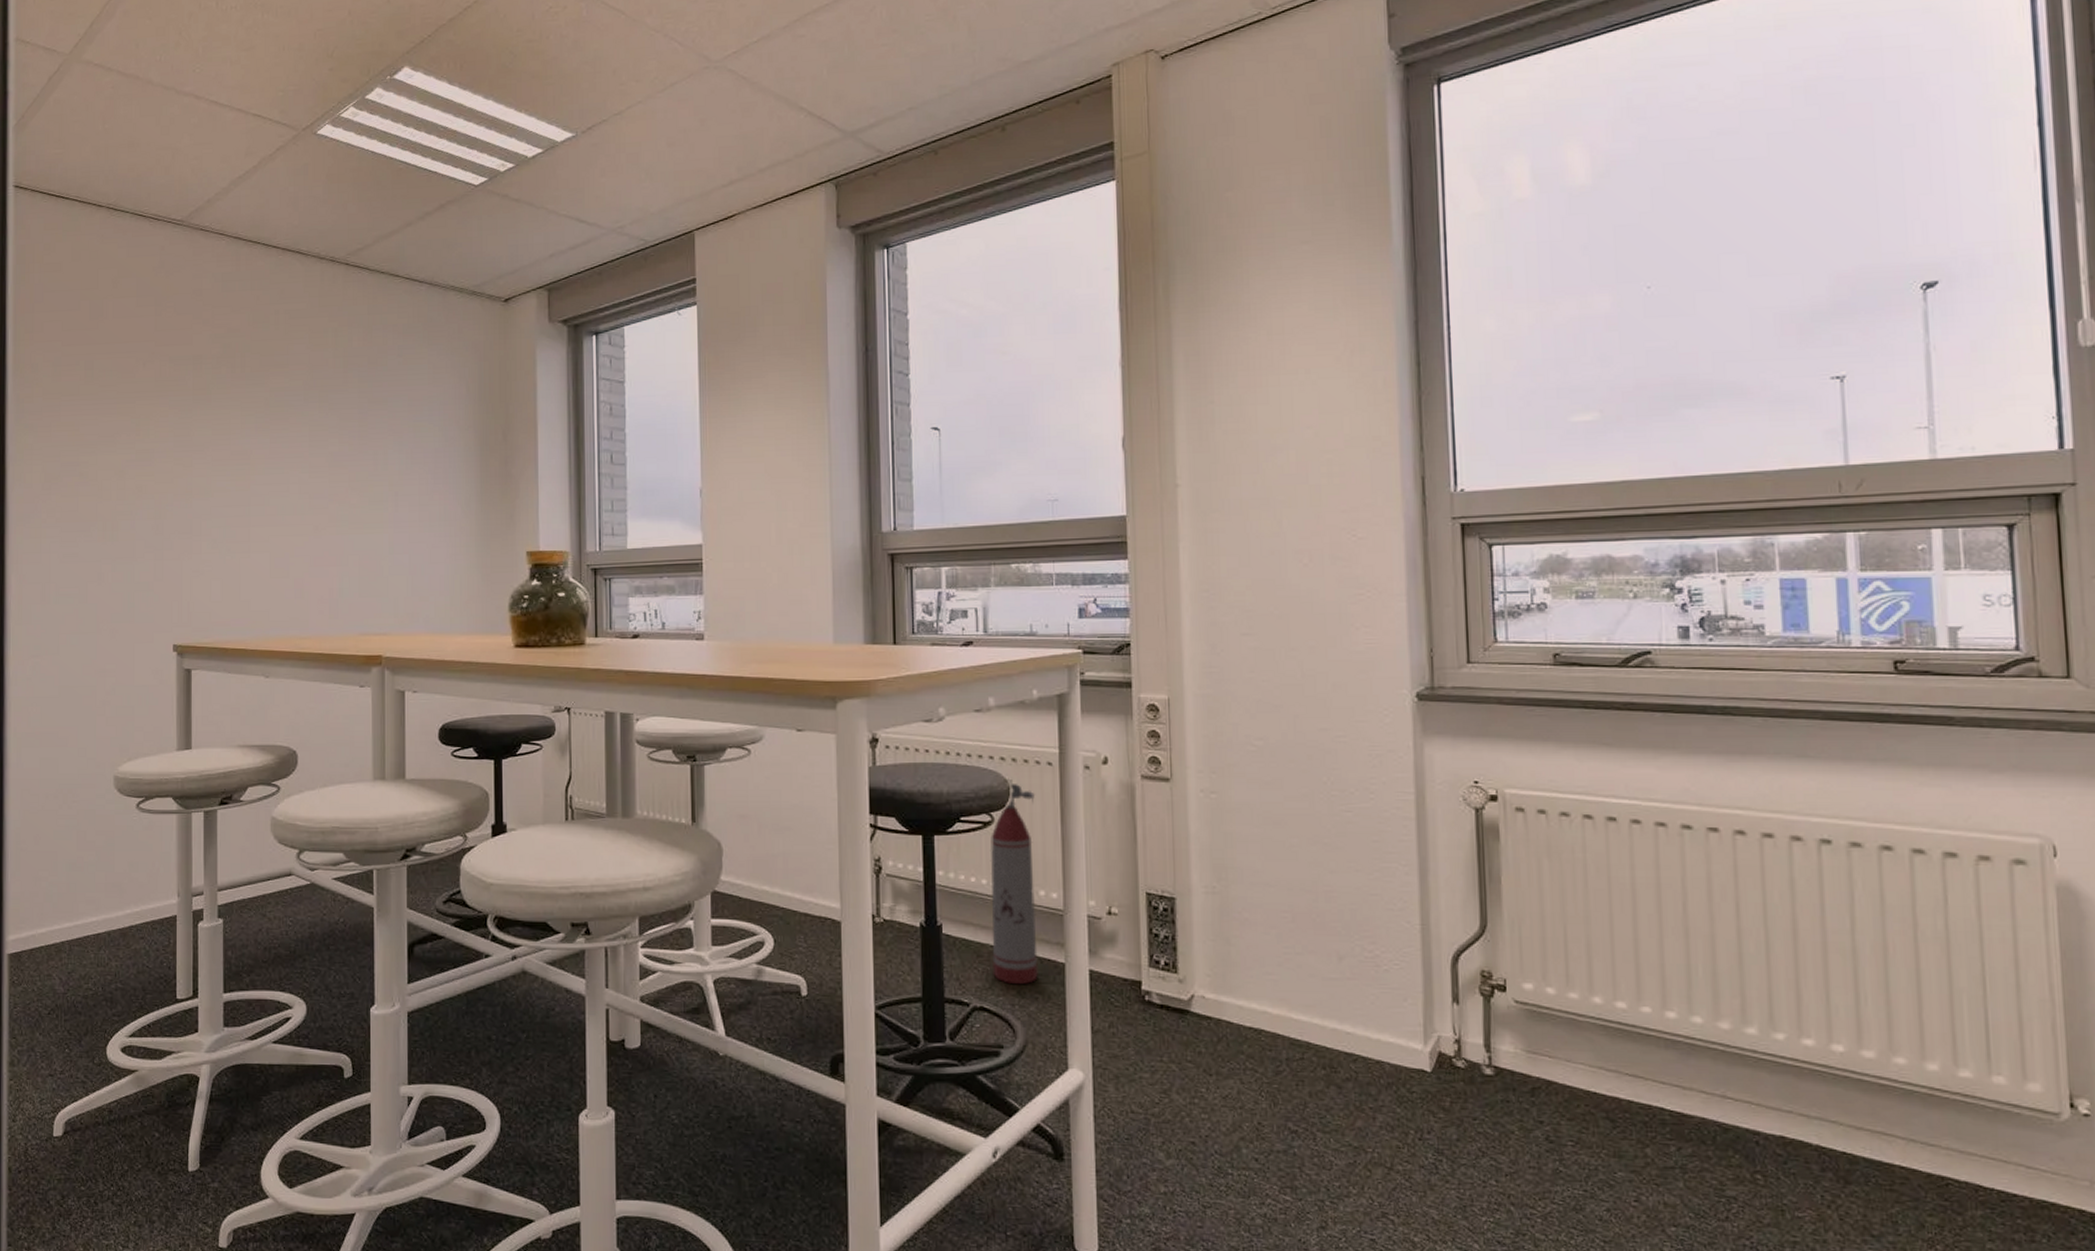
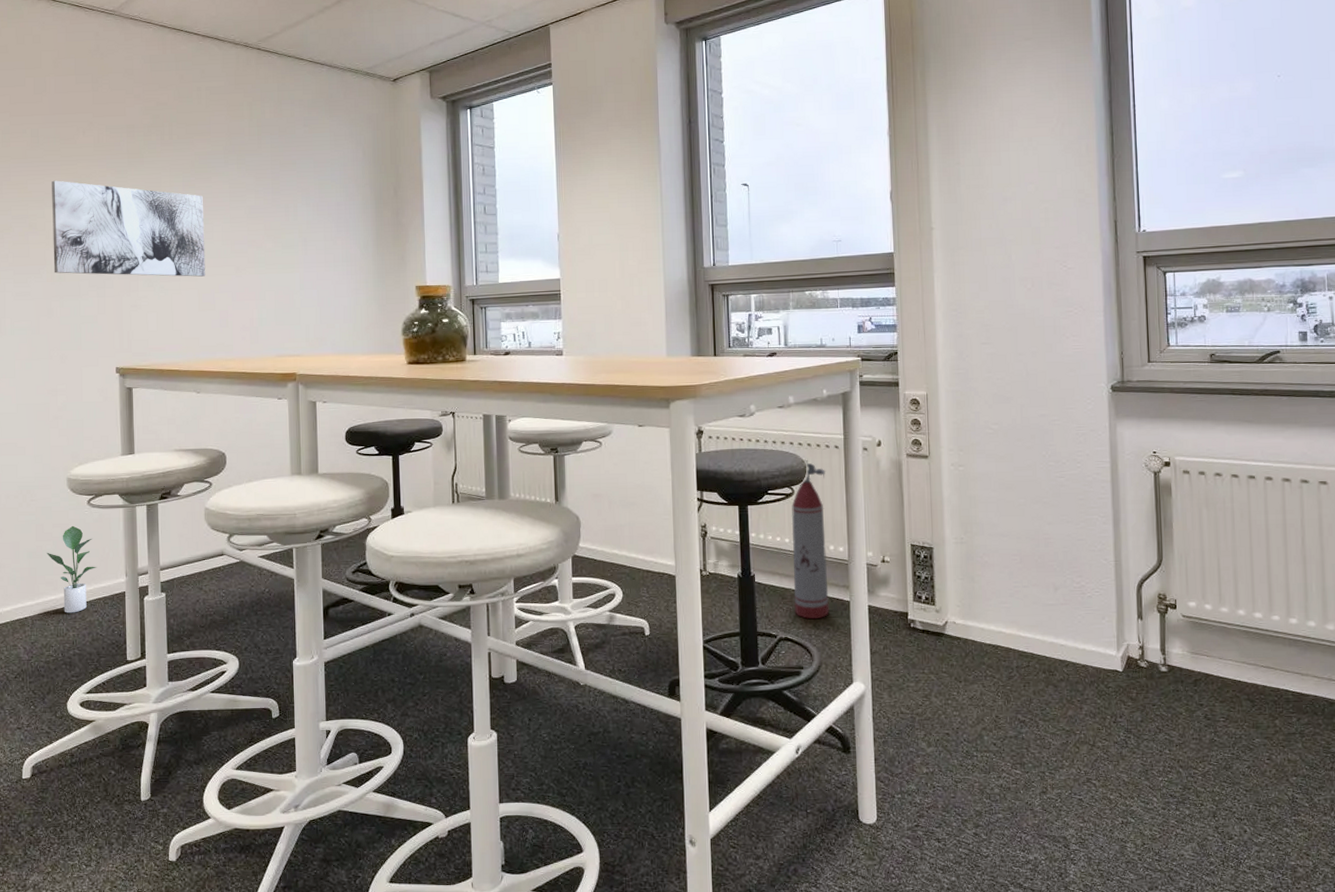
potted plant: none [88,833,145,939] -> present [47,525,97,613]
wall art: none [106,421,279,537] -> present [51,180,206,277]

